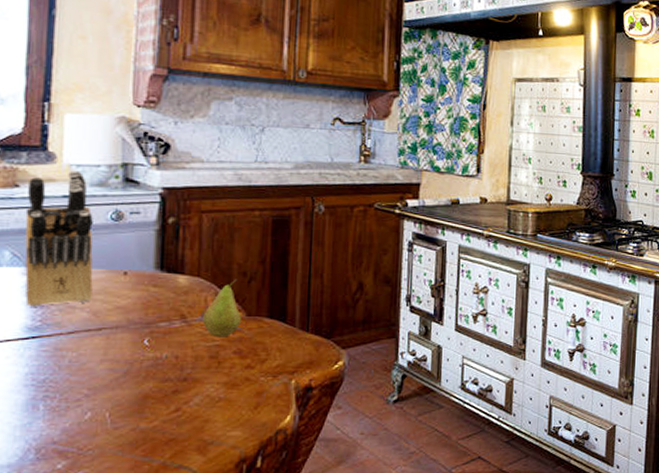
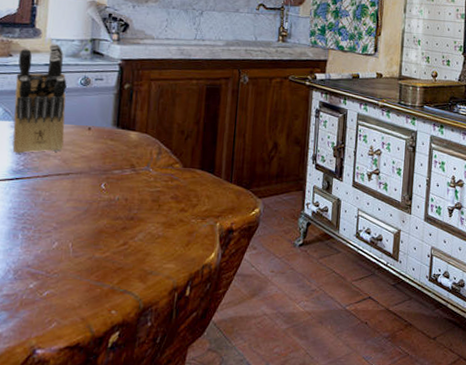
fruit: present [203,279,241,337] -> none [148,136,179,185]

